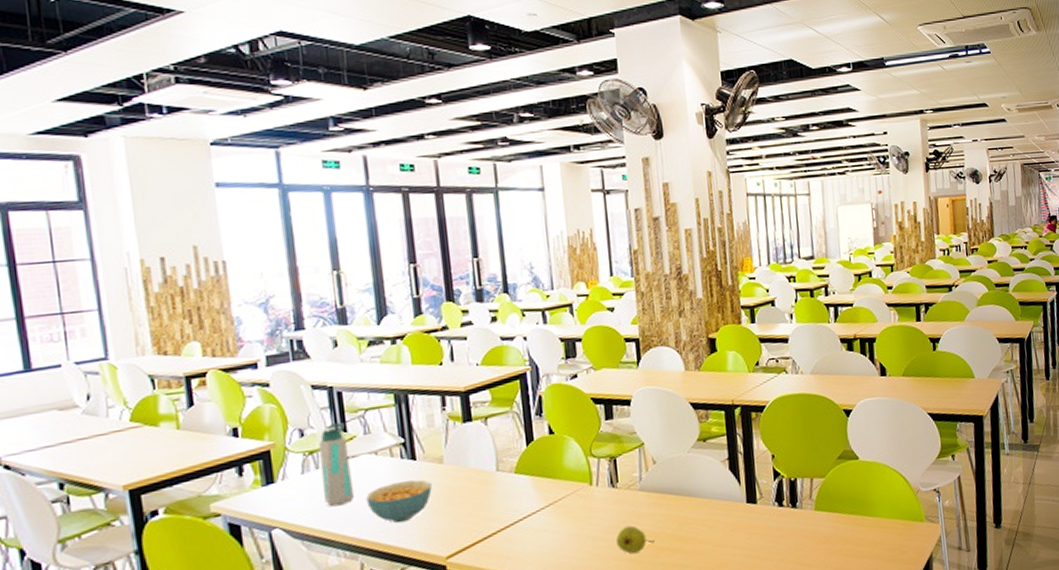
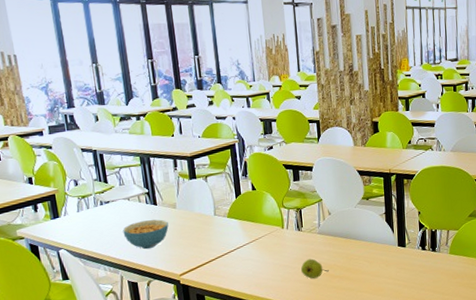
water bottle: present [319,423,354,506] -> none [88,176,114,236]

